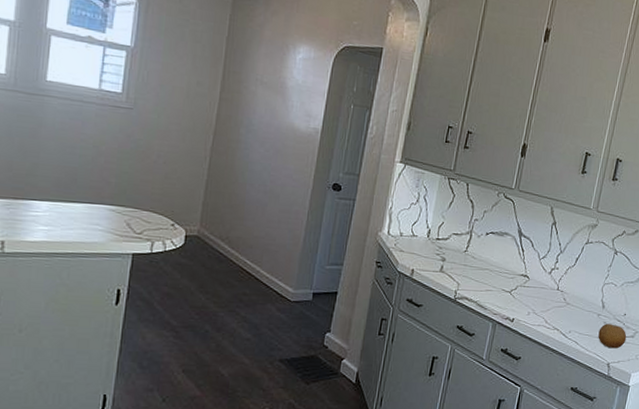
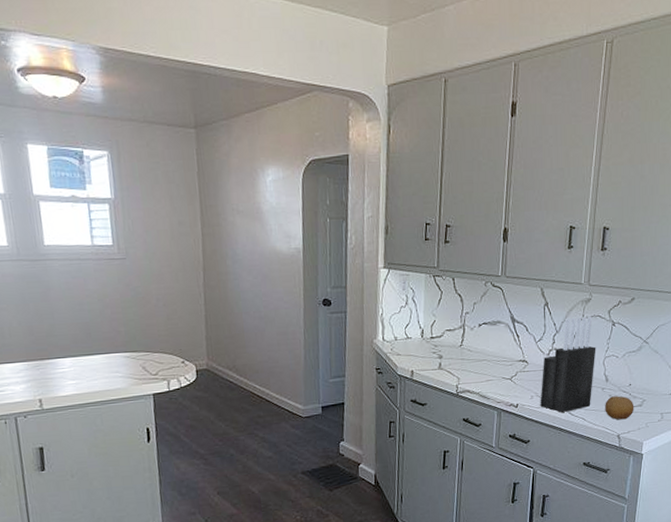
knife block: none [536,239,597,333] -> present [540,316,596,412]

